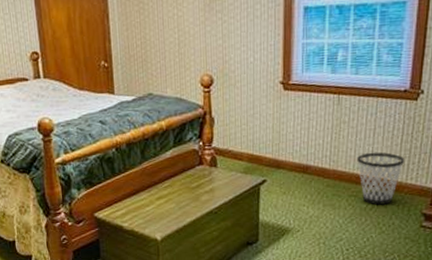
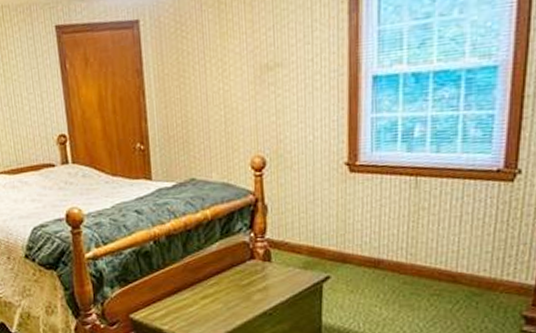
wastebasket: present [357,152,405,205] -> none [440,243,500,306]

